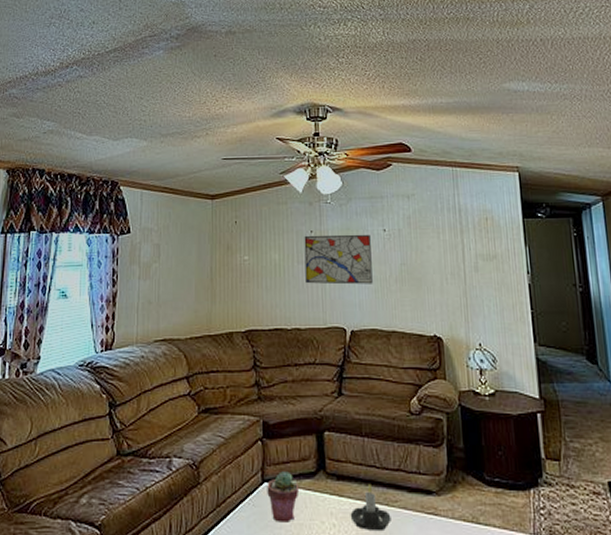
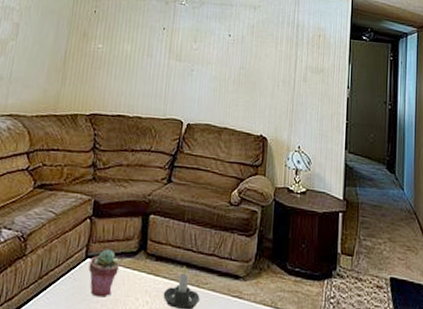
wall art: present [304,234,373,285] -> none [152,31,217,83]

